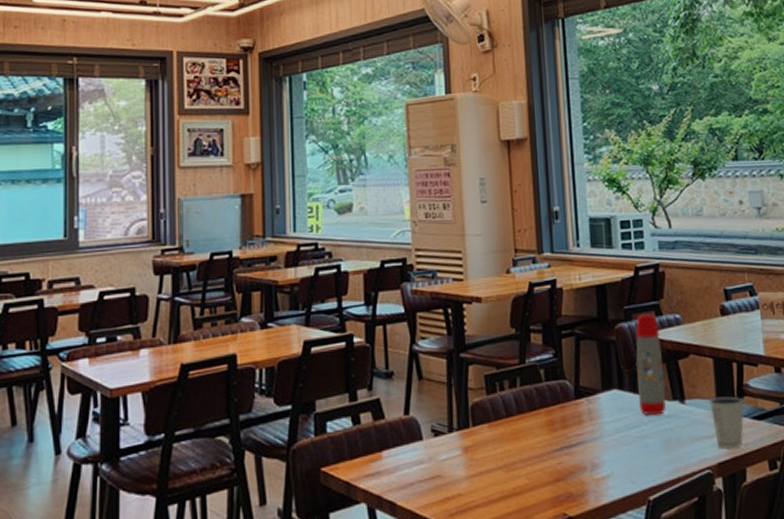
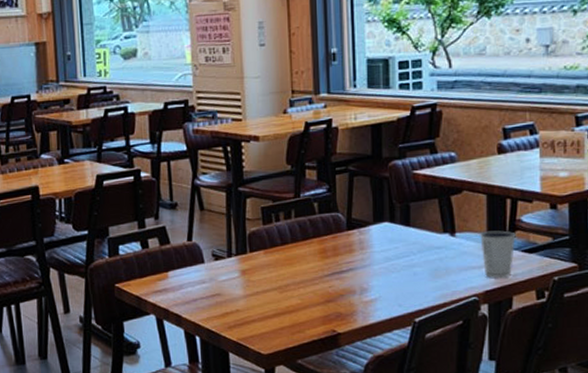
water bottle: present [635,313,666,416] -> none [407,151,437,247]

